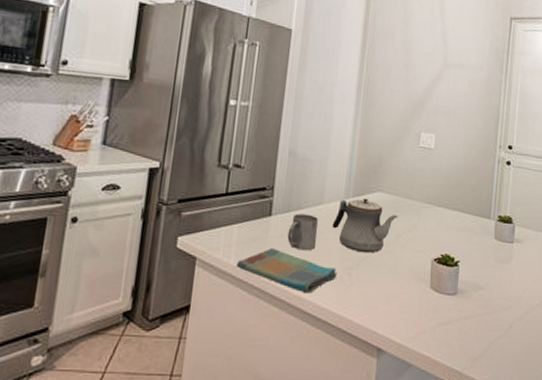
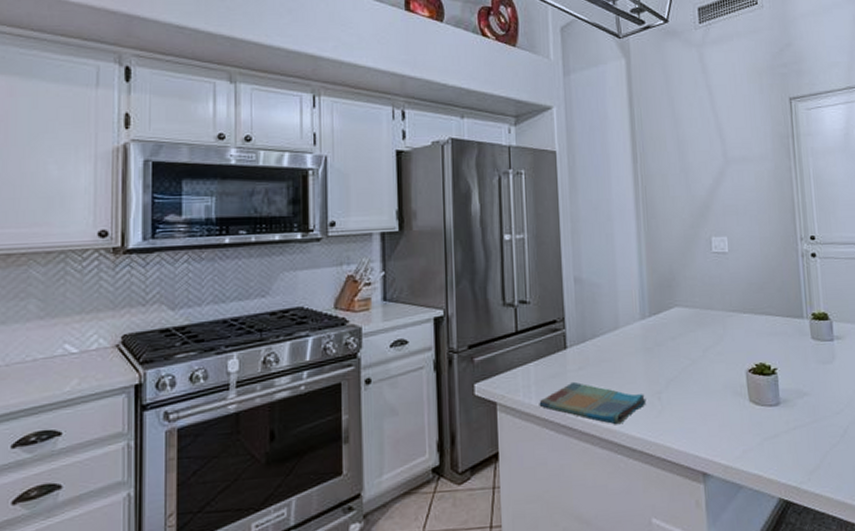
mug: present [287,213,319,251] -> none [587,341,619,381]
teapot: present [332,198,399,253] -> none [632,315,702,374]

